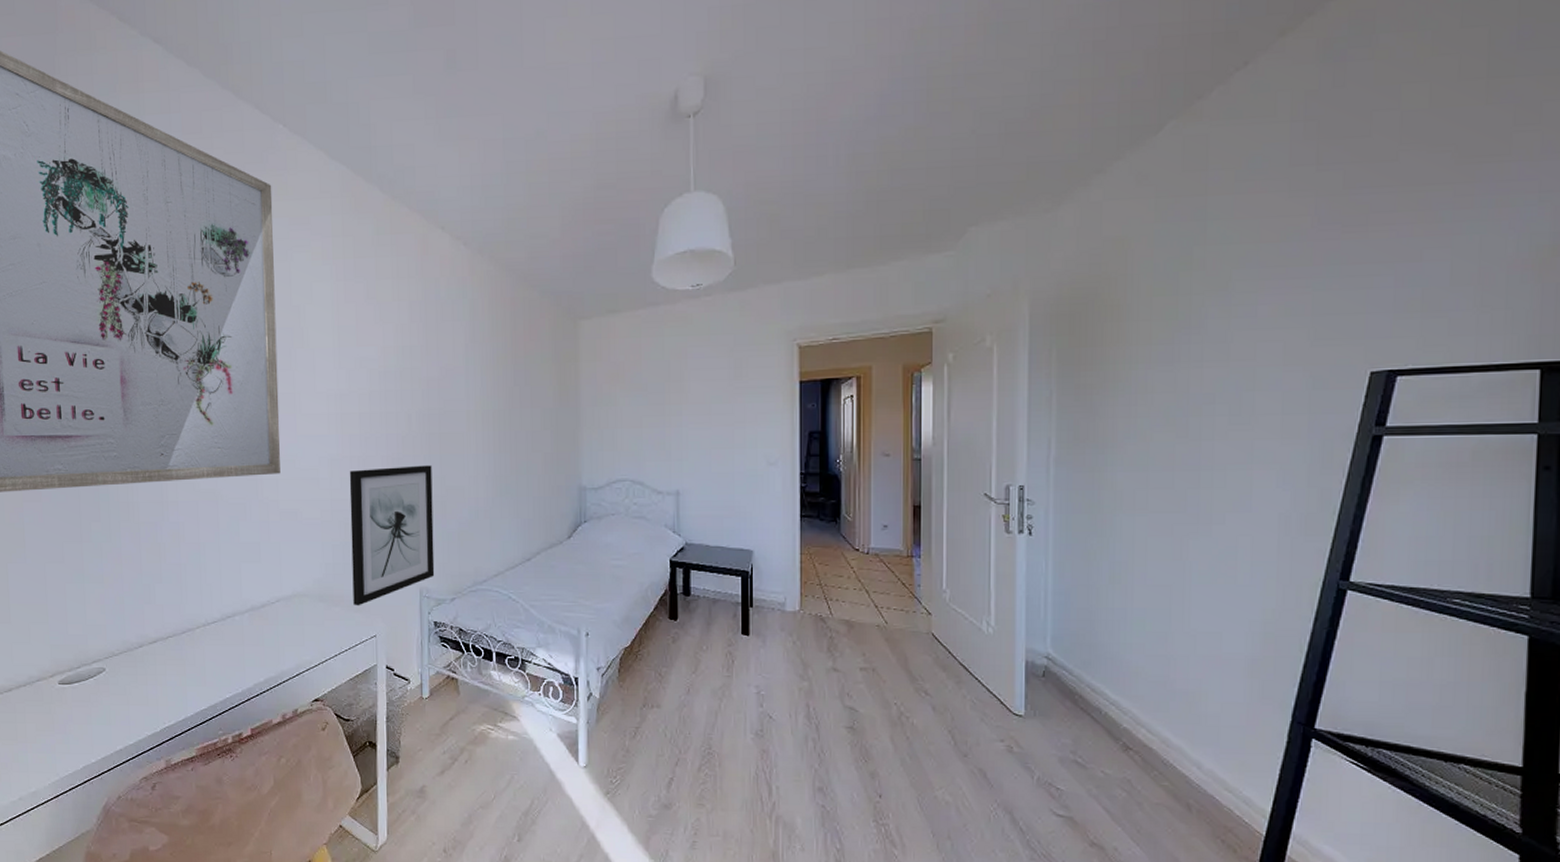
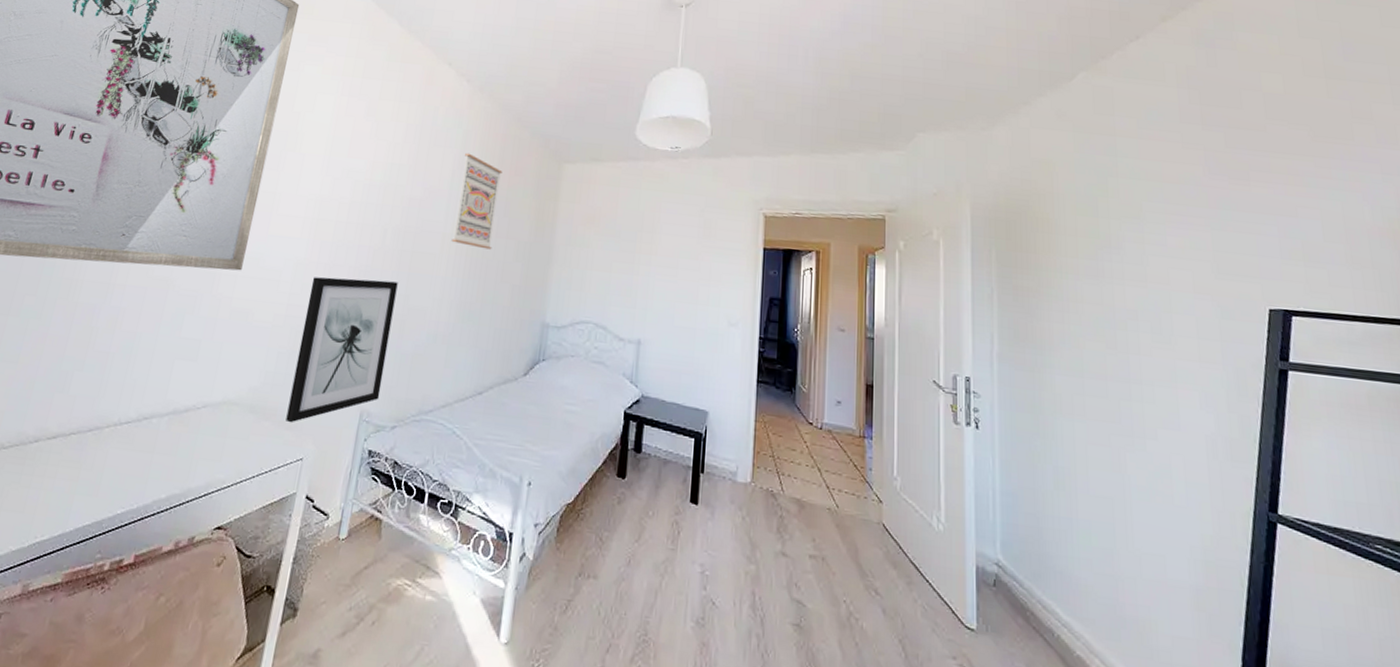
wall art: none [475,323,518,421] -> present [451,152,503,250]

